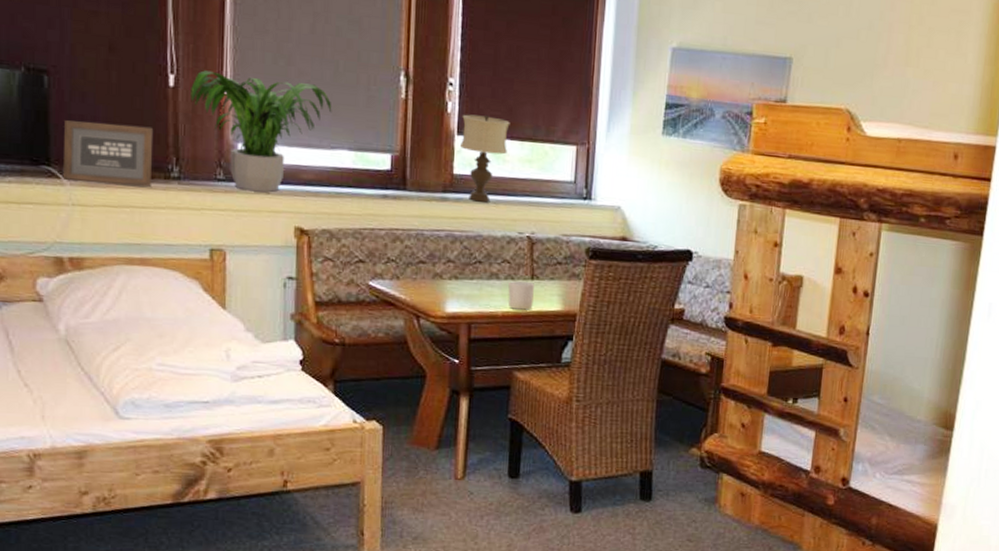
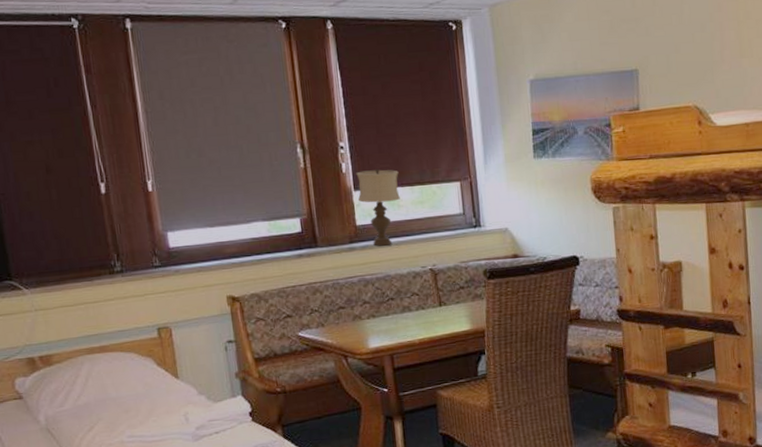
picture frame: present [62,120,154,187] -> none [18,231,99,291]
potted plant: present [190,70,332,193] -> none [120,169,243,273]
mug: present [508,281,534,310] -> none [420,308,445,336]

